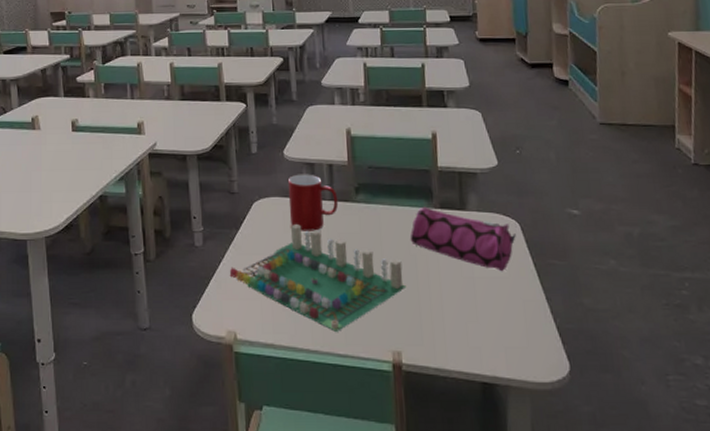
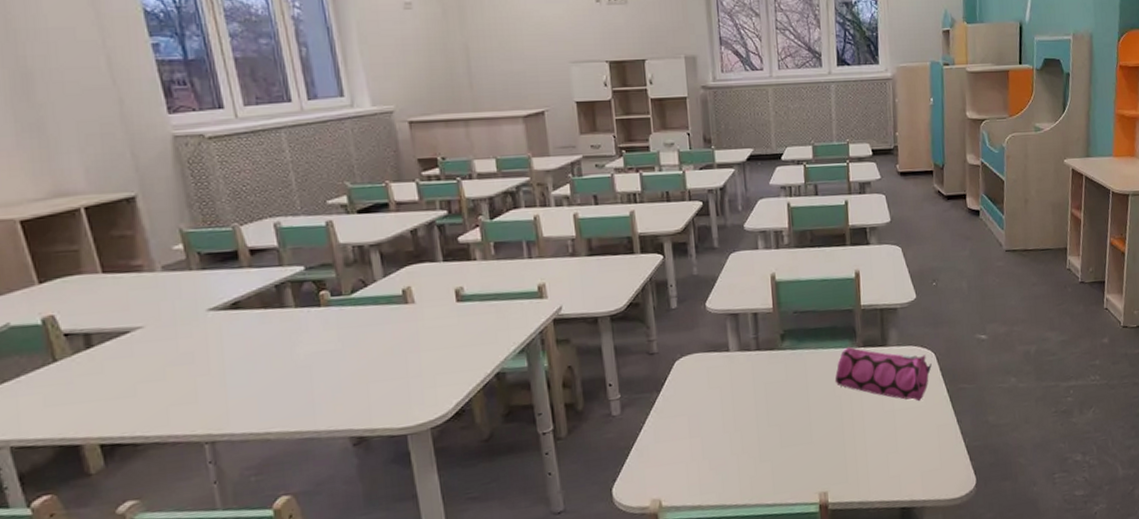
board game: present [229,224,407,332] -> none [651,379,832,483]
cup: present [287,174,339,231] -> none [711,325,764,386]

